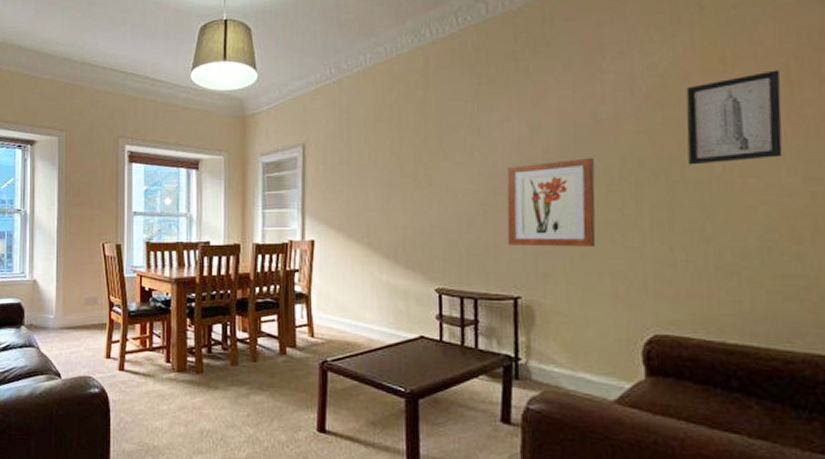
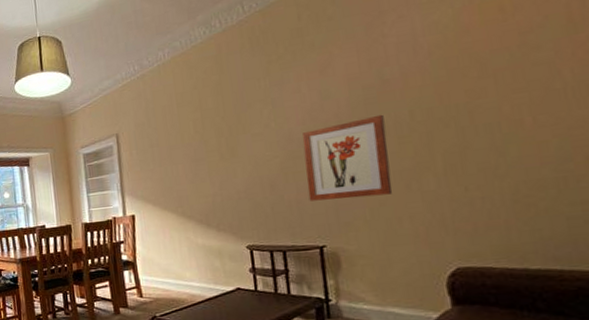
wall art: present [686,70,783,165] -> none [468,11,571,111]

